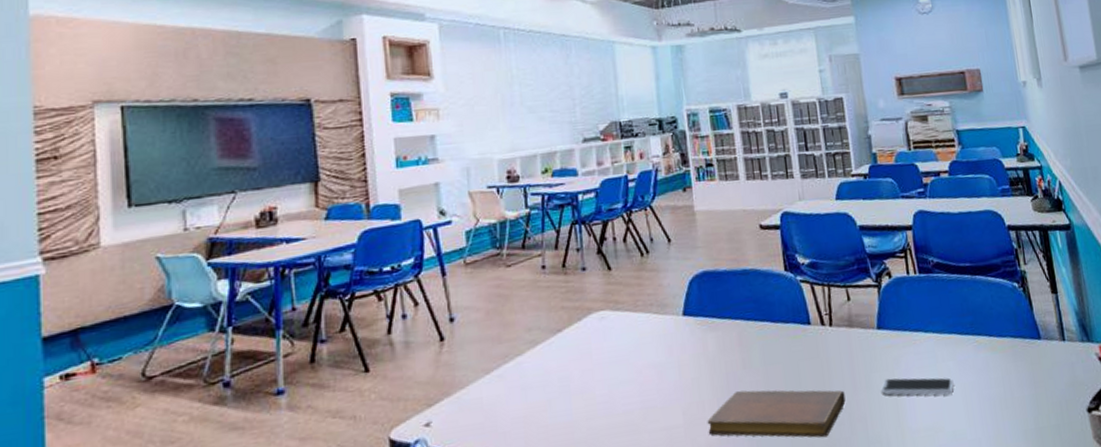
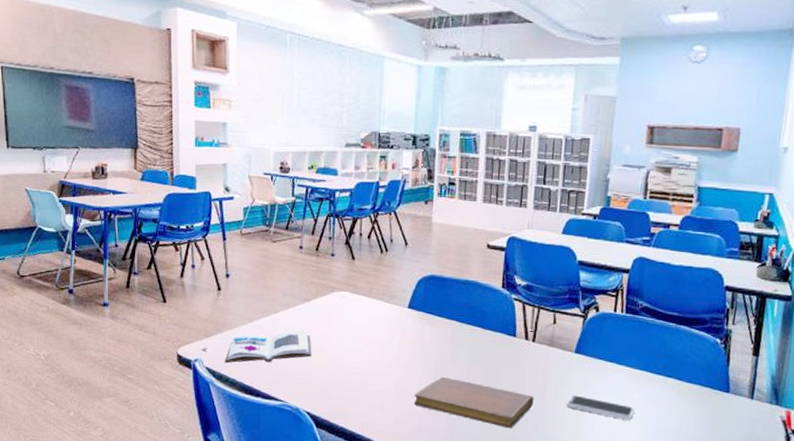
book: none [456,370,573,437] -> present [224,330,312,364]

